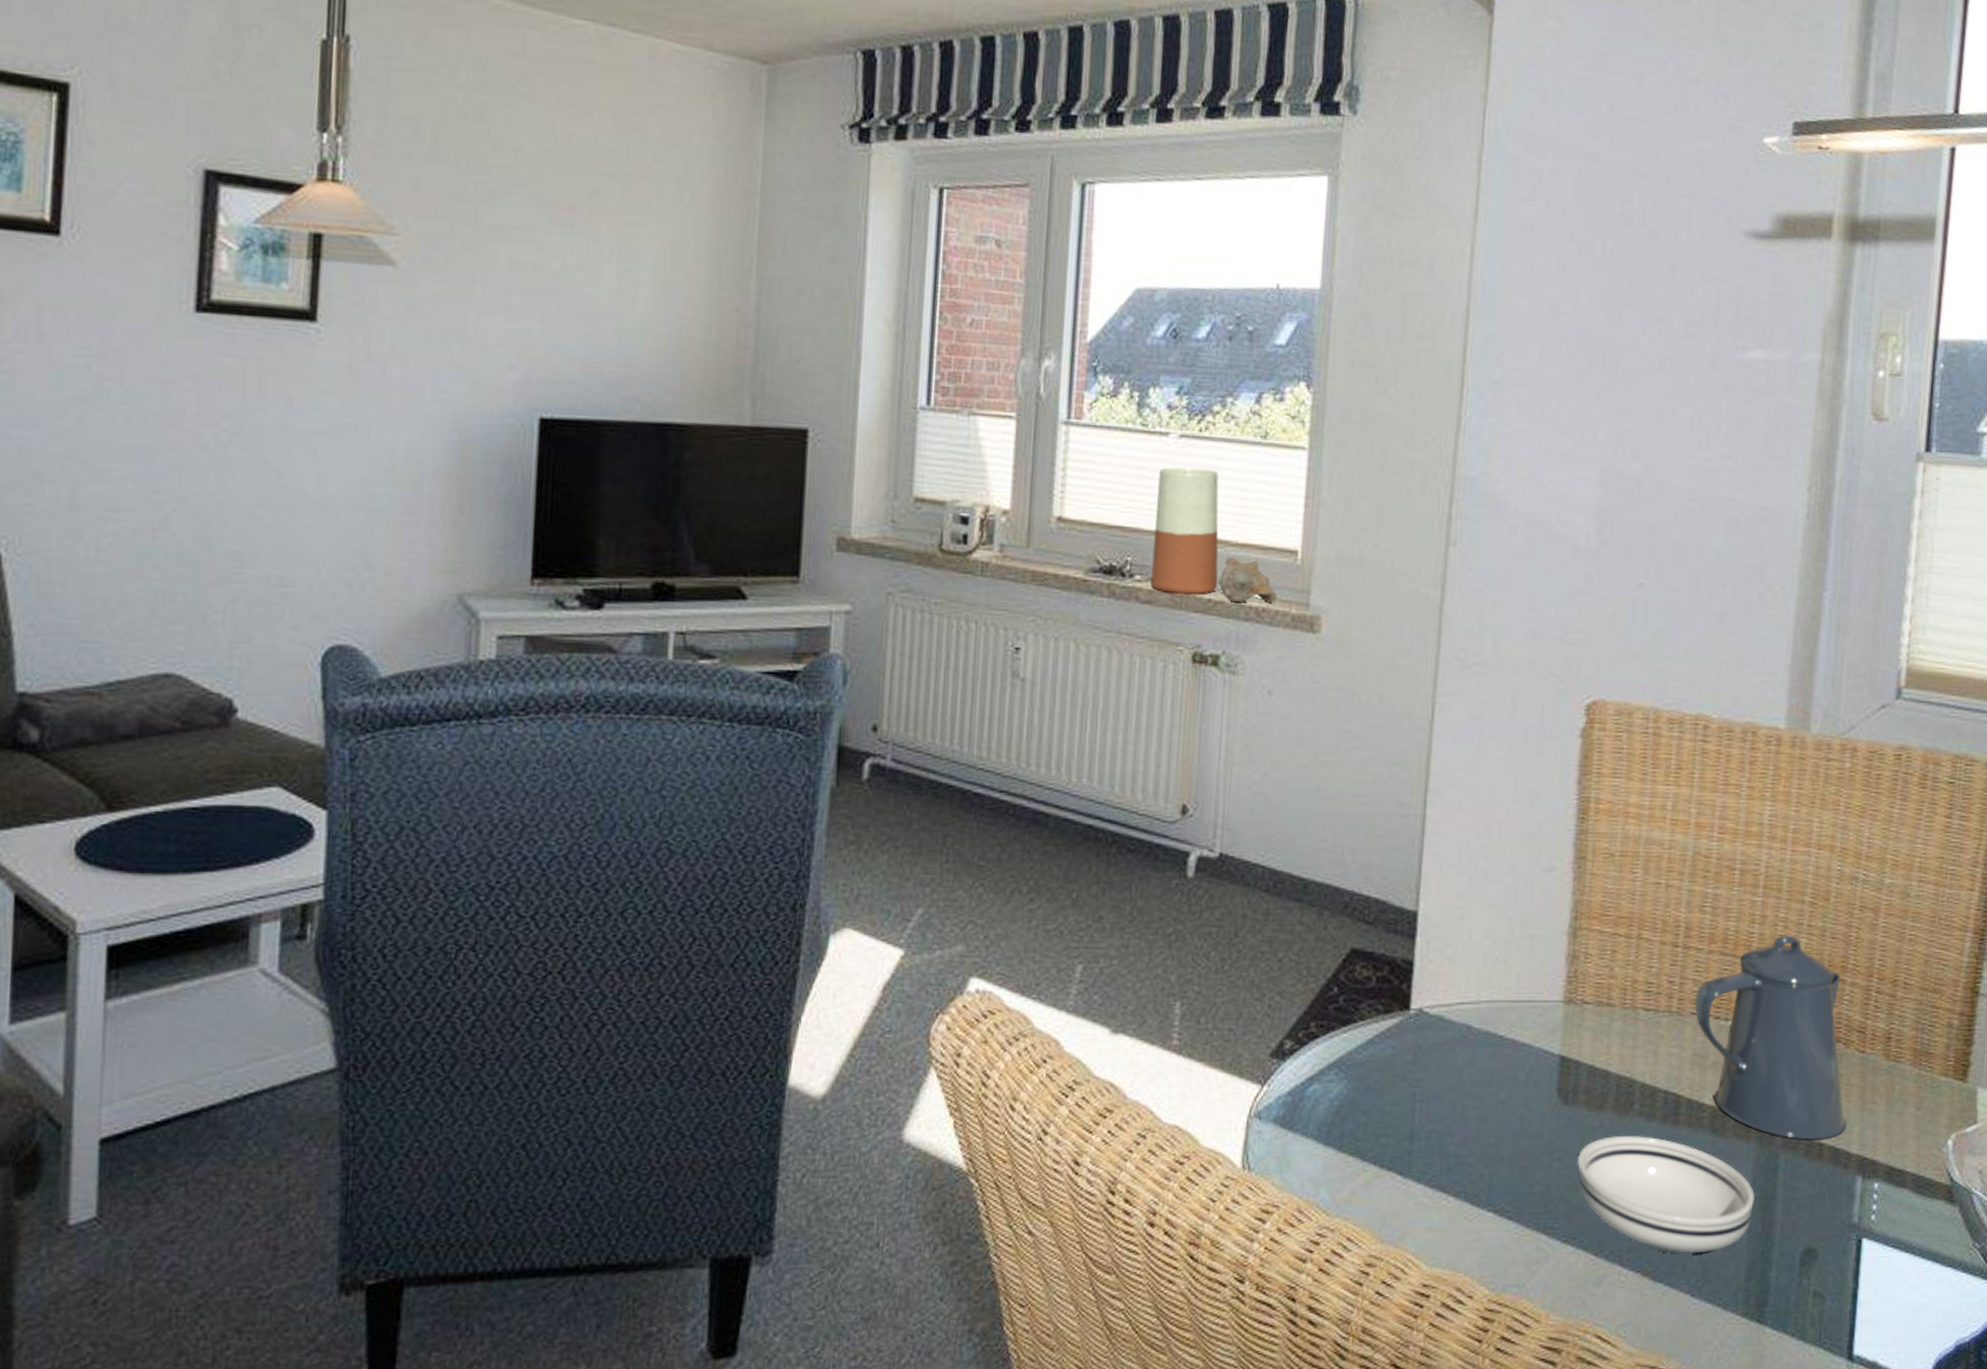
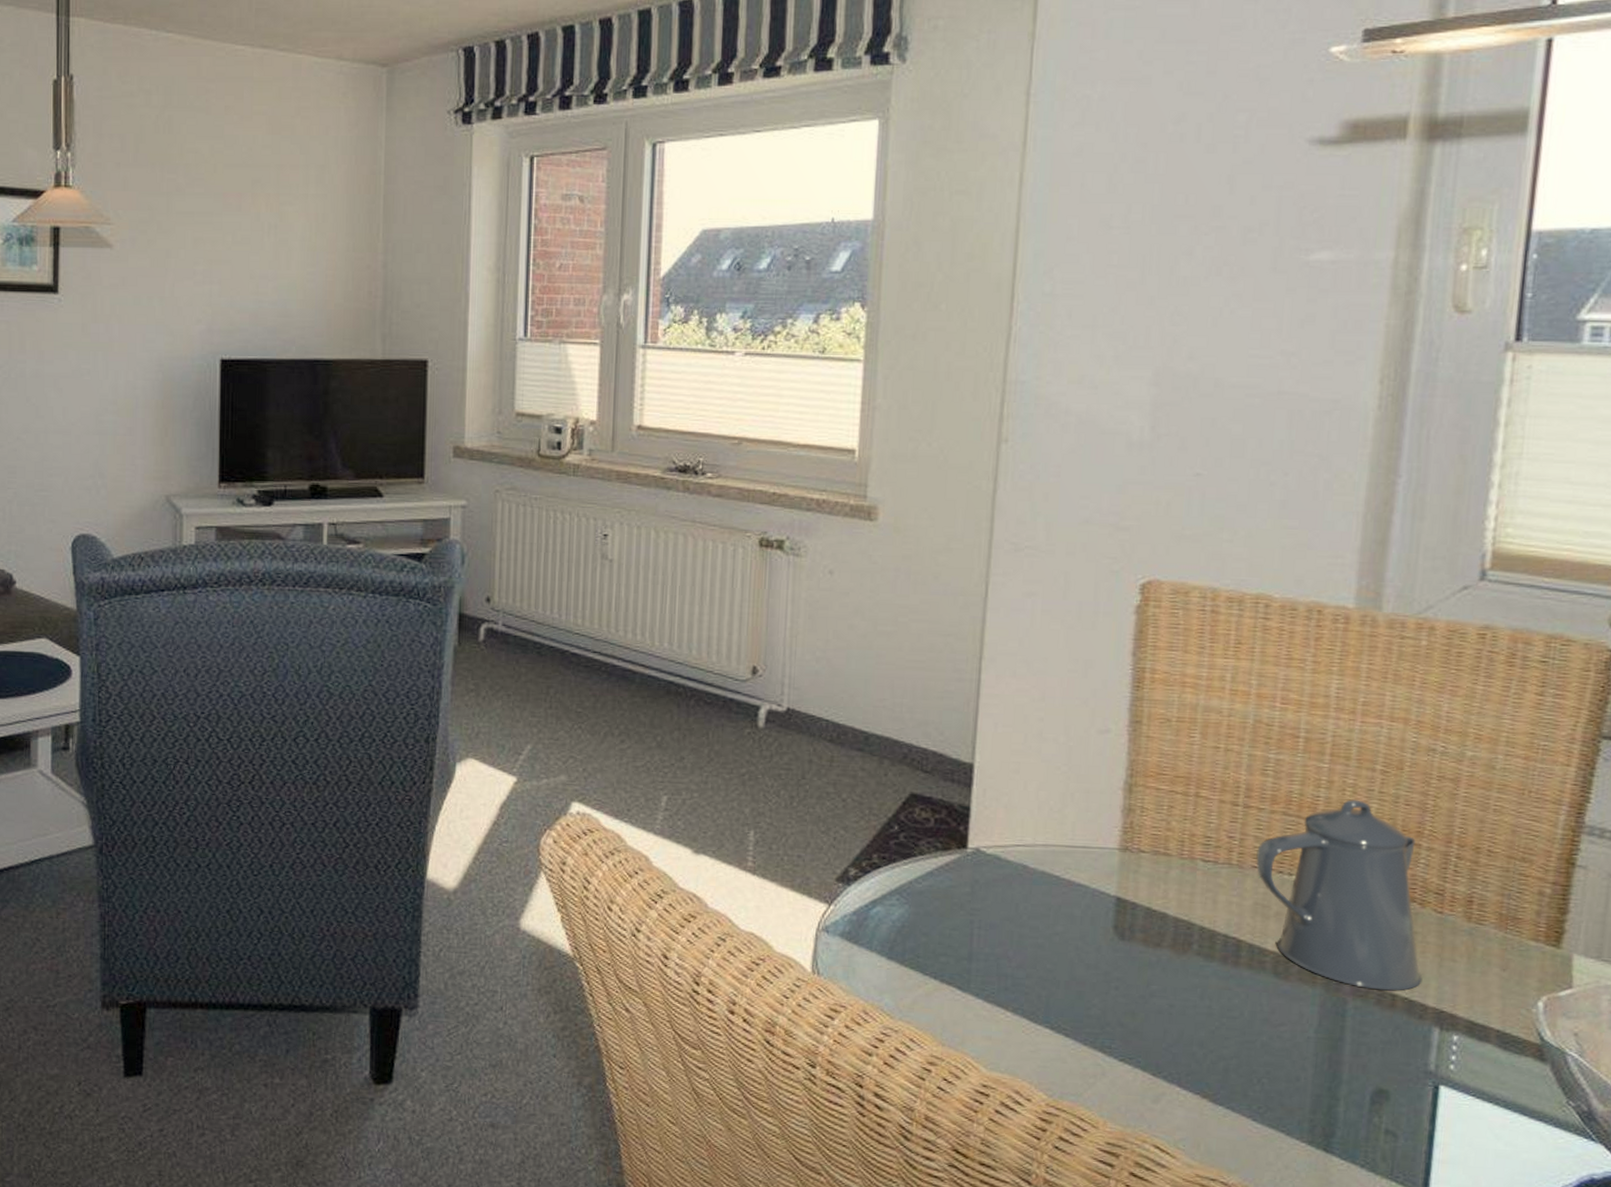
vase: present [1151,467,1219,595] -> none [721,381,782,489]
seashell: present [1218,557,1277,603] -> none [782,456,837,495]
bowl: present [1577,1135,1756,1254] -> none [1134,970,1322,1084]

